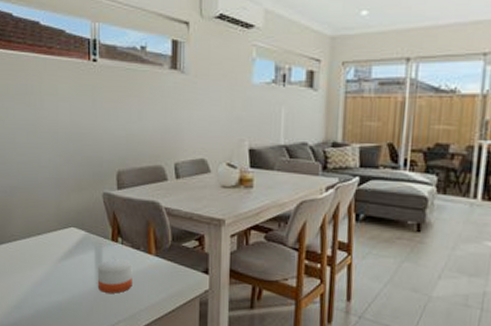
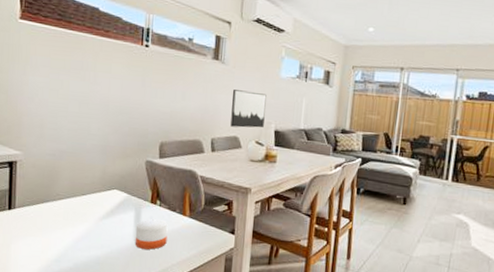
wall art: none [196,103,237,148] -> present [230,90,267,128]

